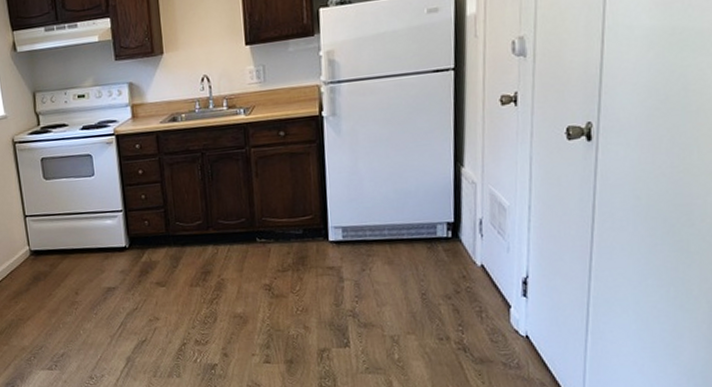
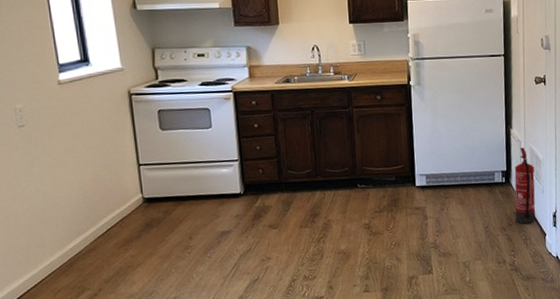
fire extinguisher: none [465,191,497,292] -> present [514,147,536,224]

